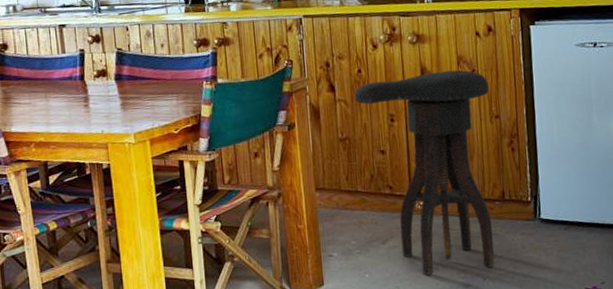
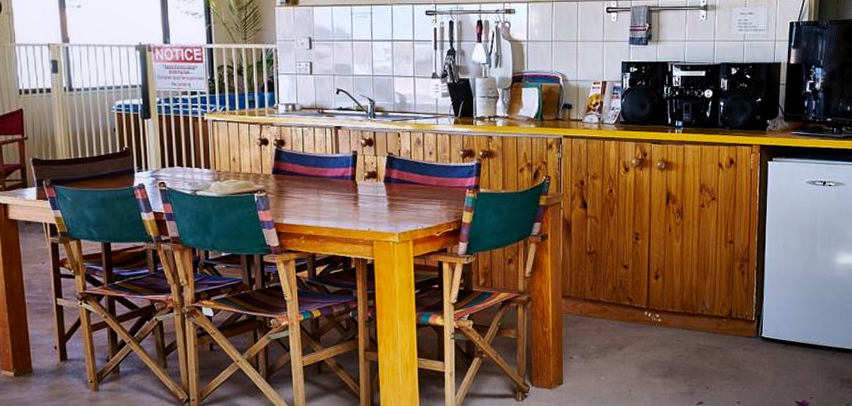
stool: present [354,70,495,275] -> none [604,197,726,381]

